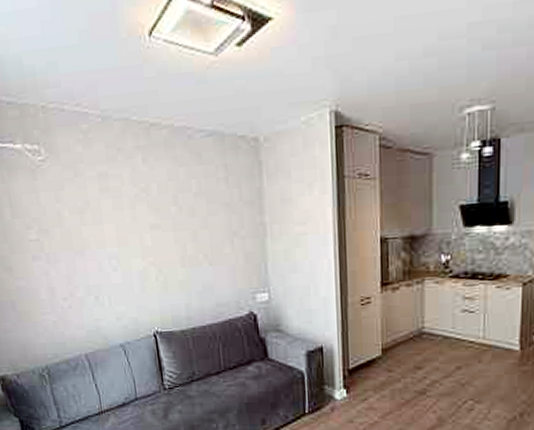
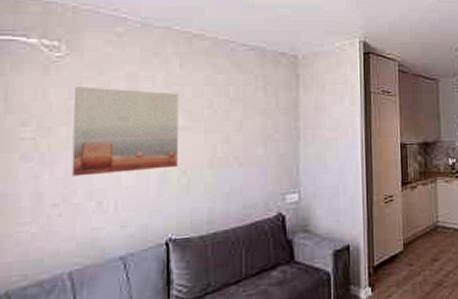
wall art: none [59,189,154,274] -> present [71,87,179,177]

